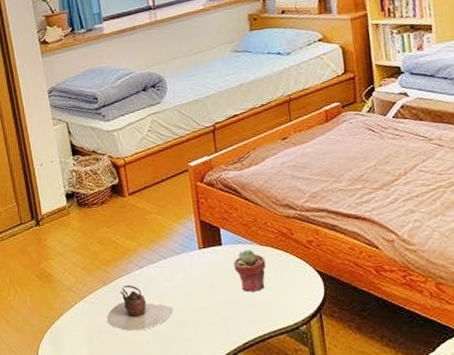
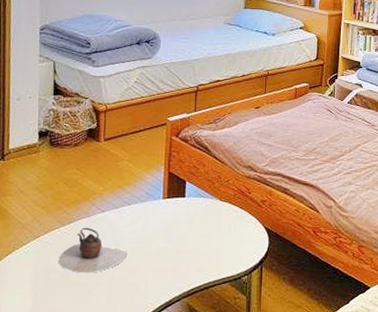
potted succulent: present [233,249,266,292] -> none [193,203,222,242]

